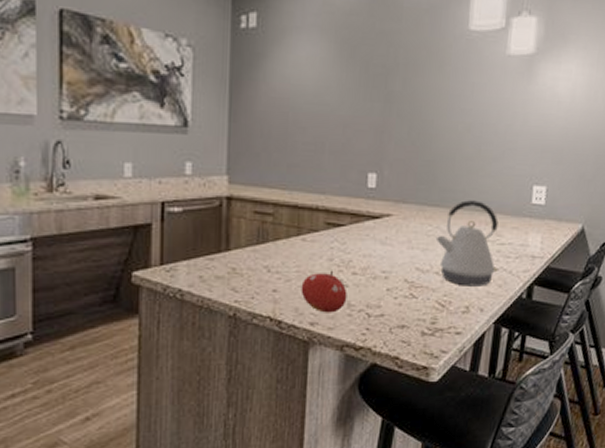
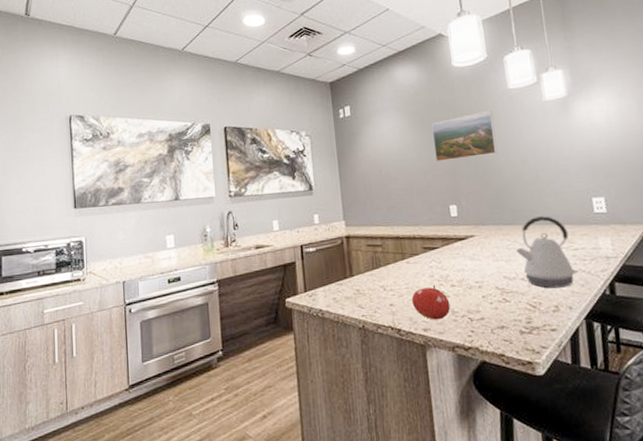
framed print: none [361,53,444,115] -> present [431,109,498,163]

